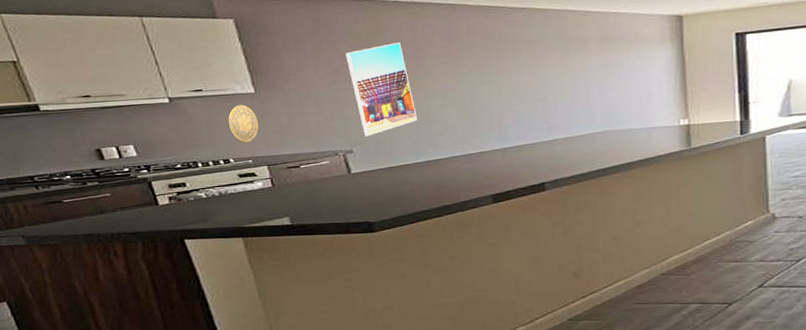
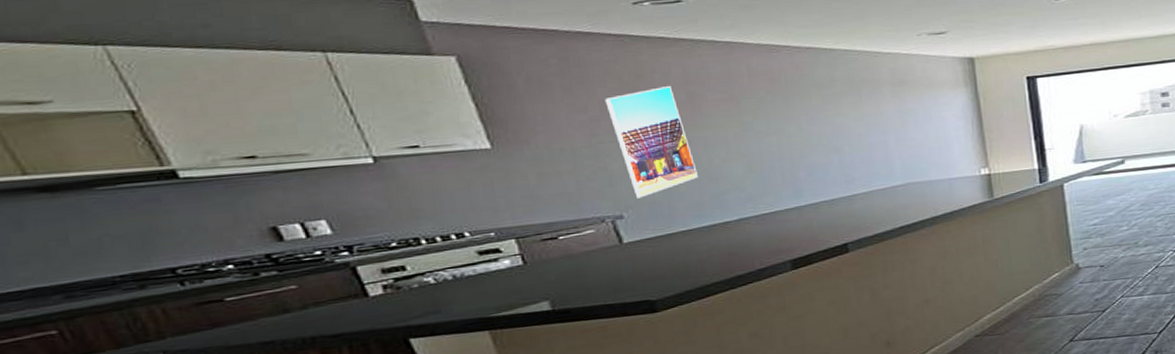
decorative plate: present [228,105,258,143] -> none [457,164,500,212]

